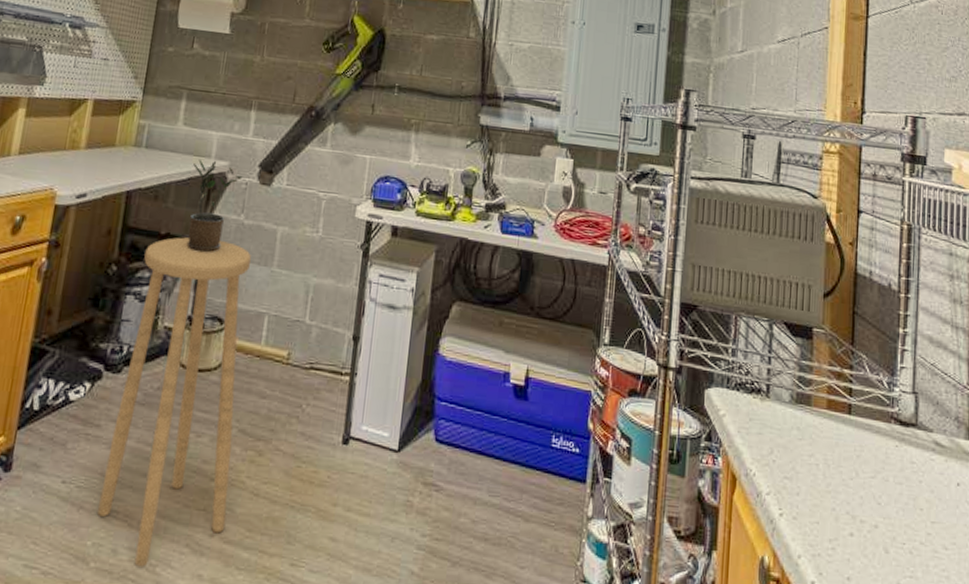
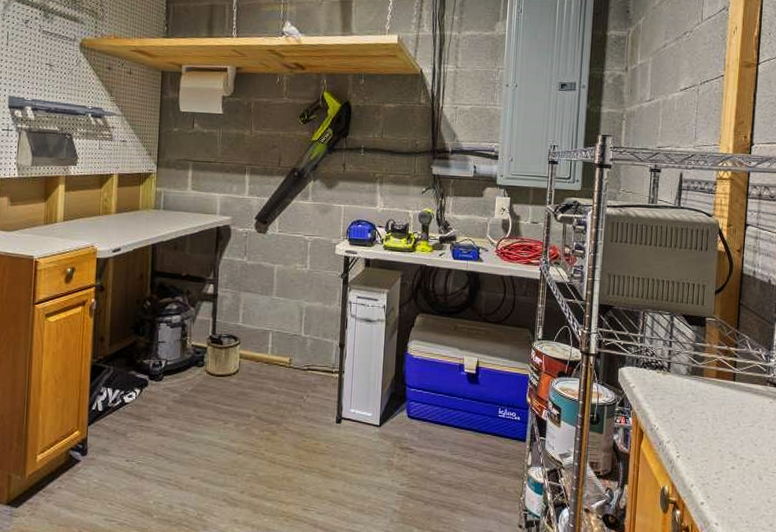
stool: present [96,237,251,567] -> none [154,277,255,517]
potted plant: present [186,158,243,253] -> none [203,215,243,288]

